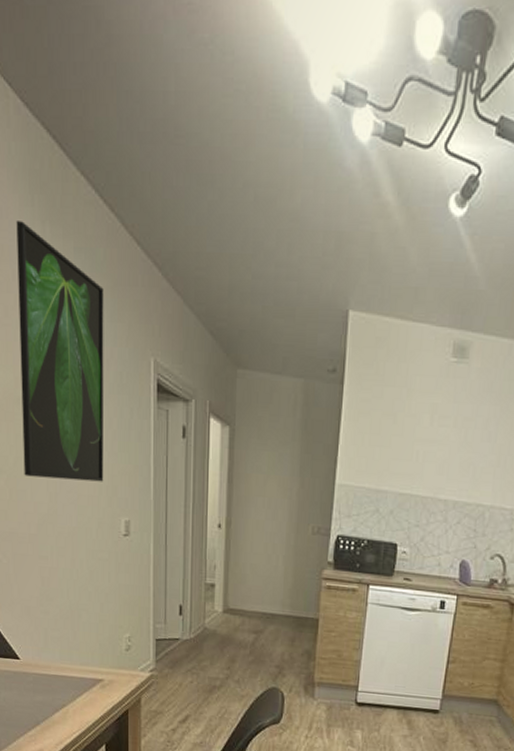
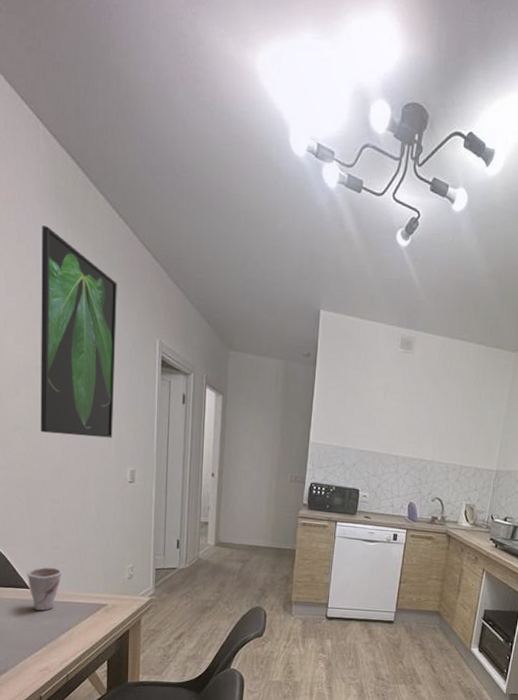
cup: none [16,634,54,685] -> present [27,566,63,611]

